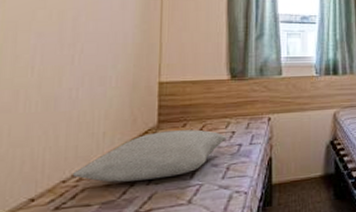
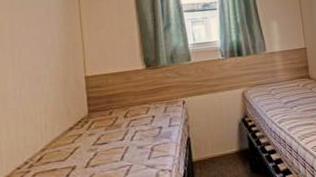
pillow: present [73,129,228,183] -> none [25,116,149,167]

